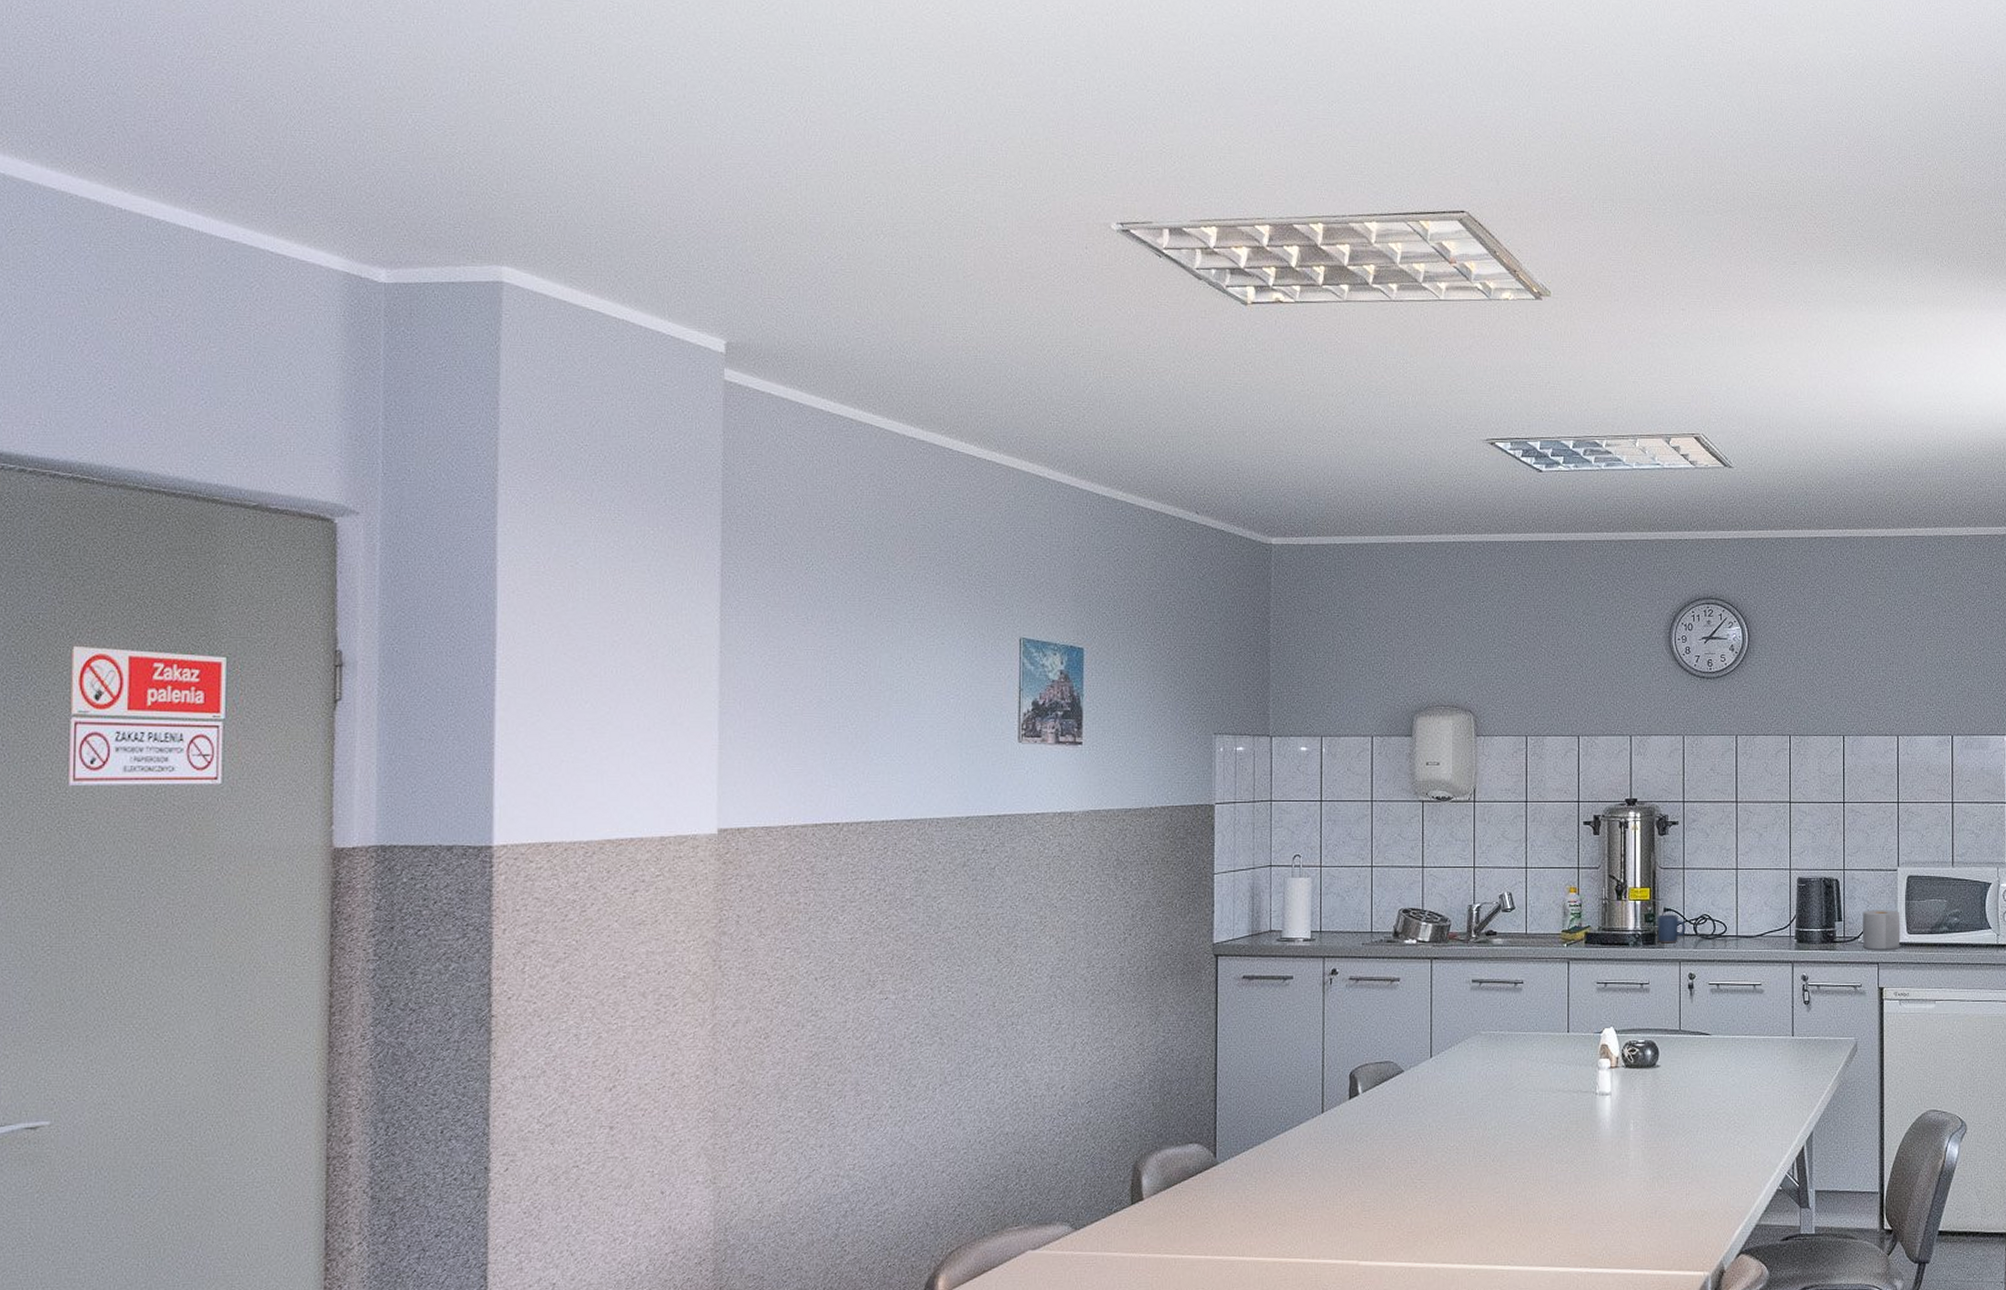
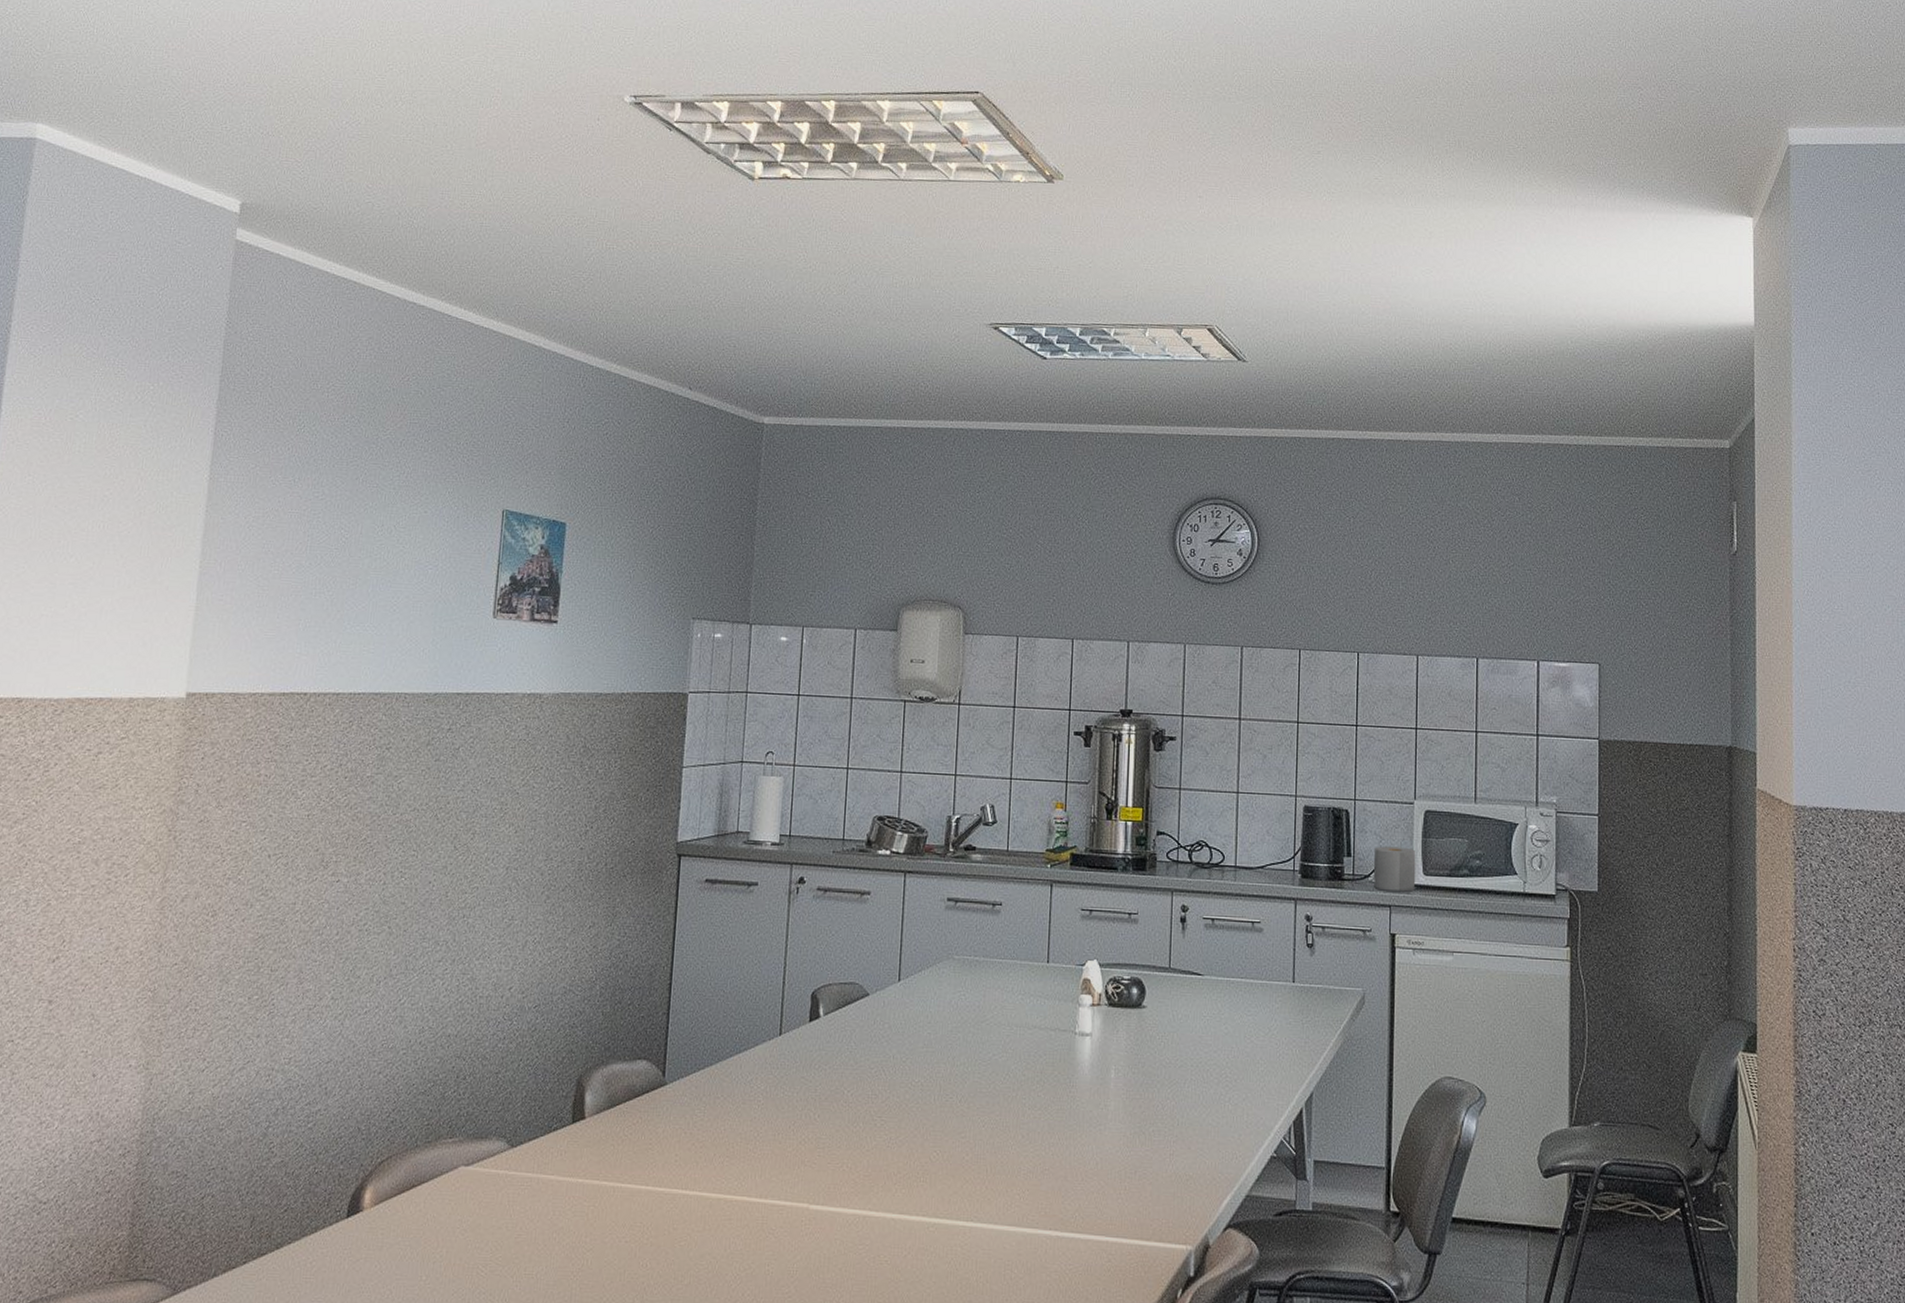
mug: present [1657,914,1686,944] -> none [1149,838,1180,871]

